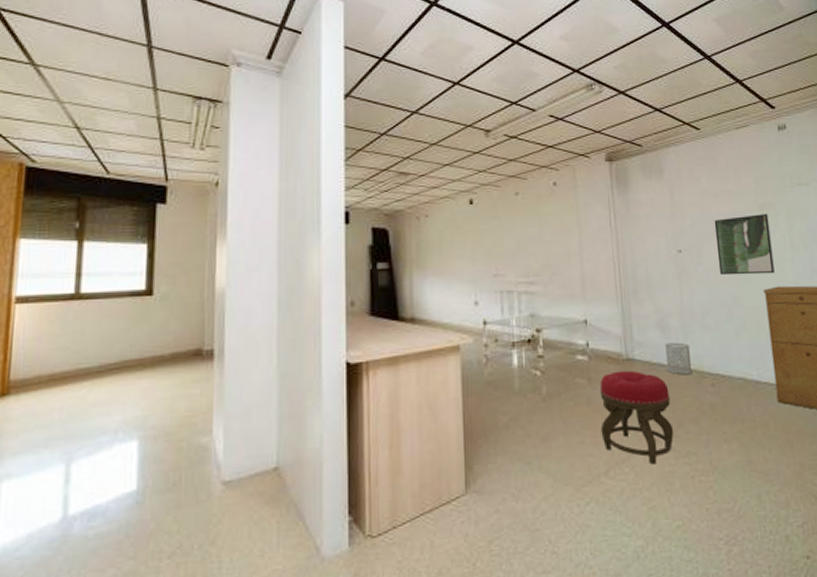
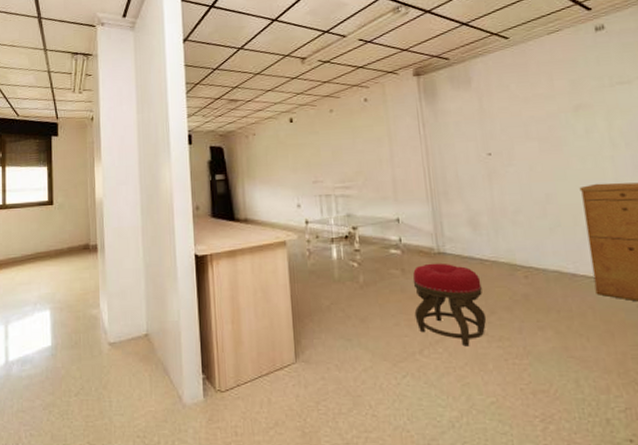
wastebasket: present [665,342,693,375] -> none [476,238,505,268]
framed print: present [714,213,775,276] -> none [525,113,593,176]

